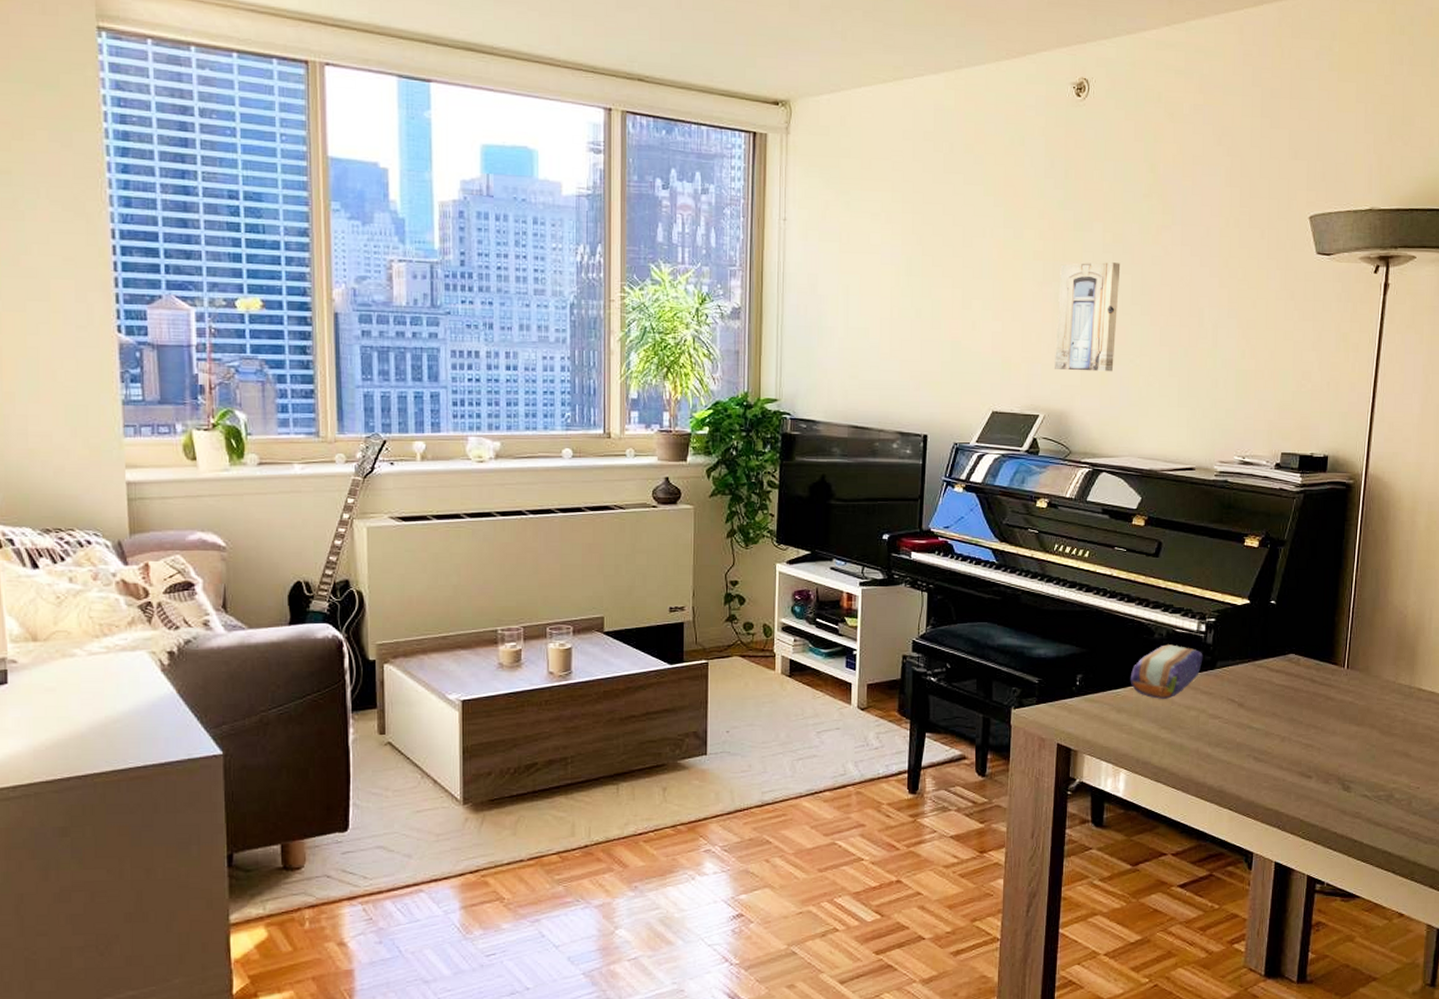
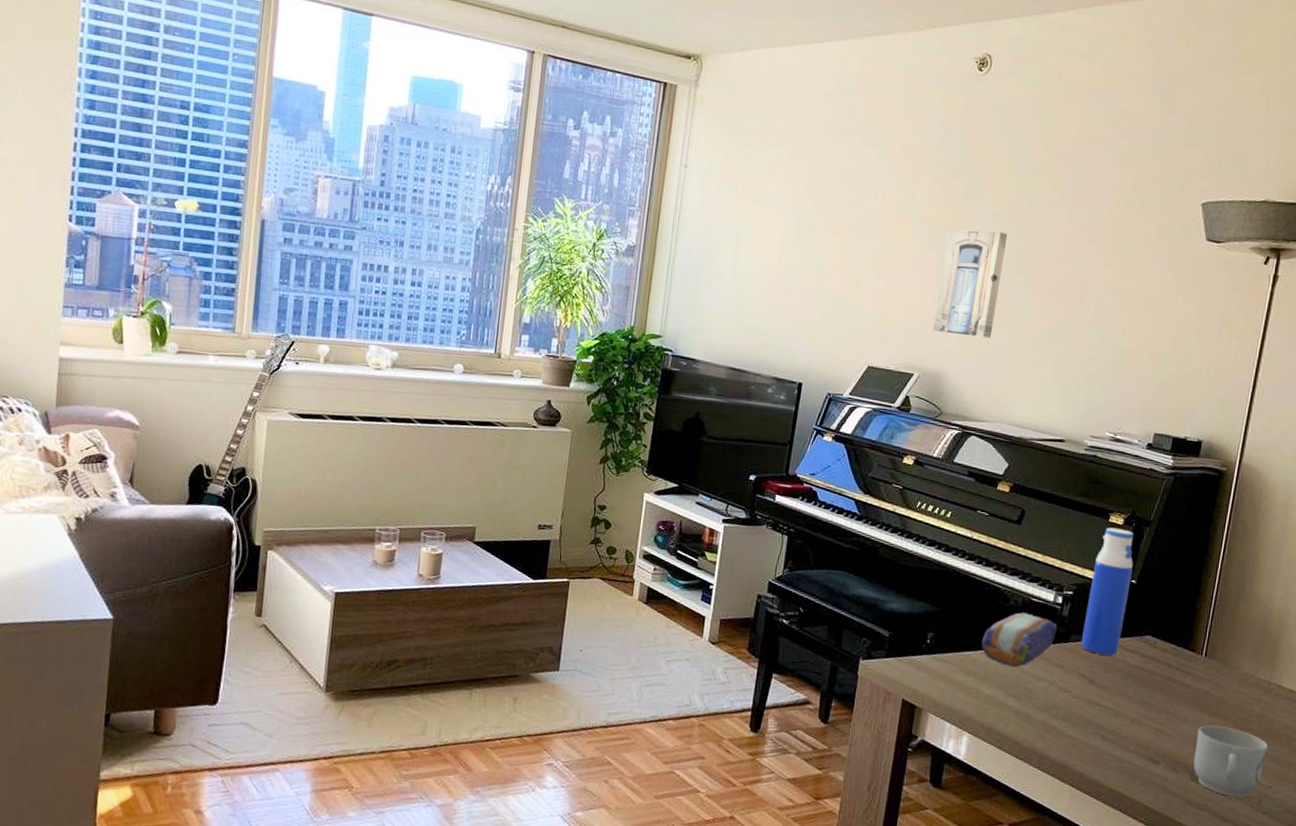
water bottle: none [1227,551,1271,677] -> present [1080,527,1134,656]
mug: none [1344,734,1414,802] -> present [1193,725,1269,798]

